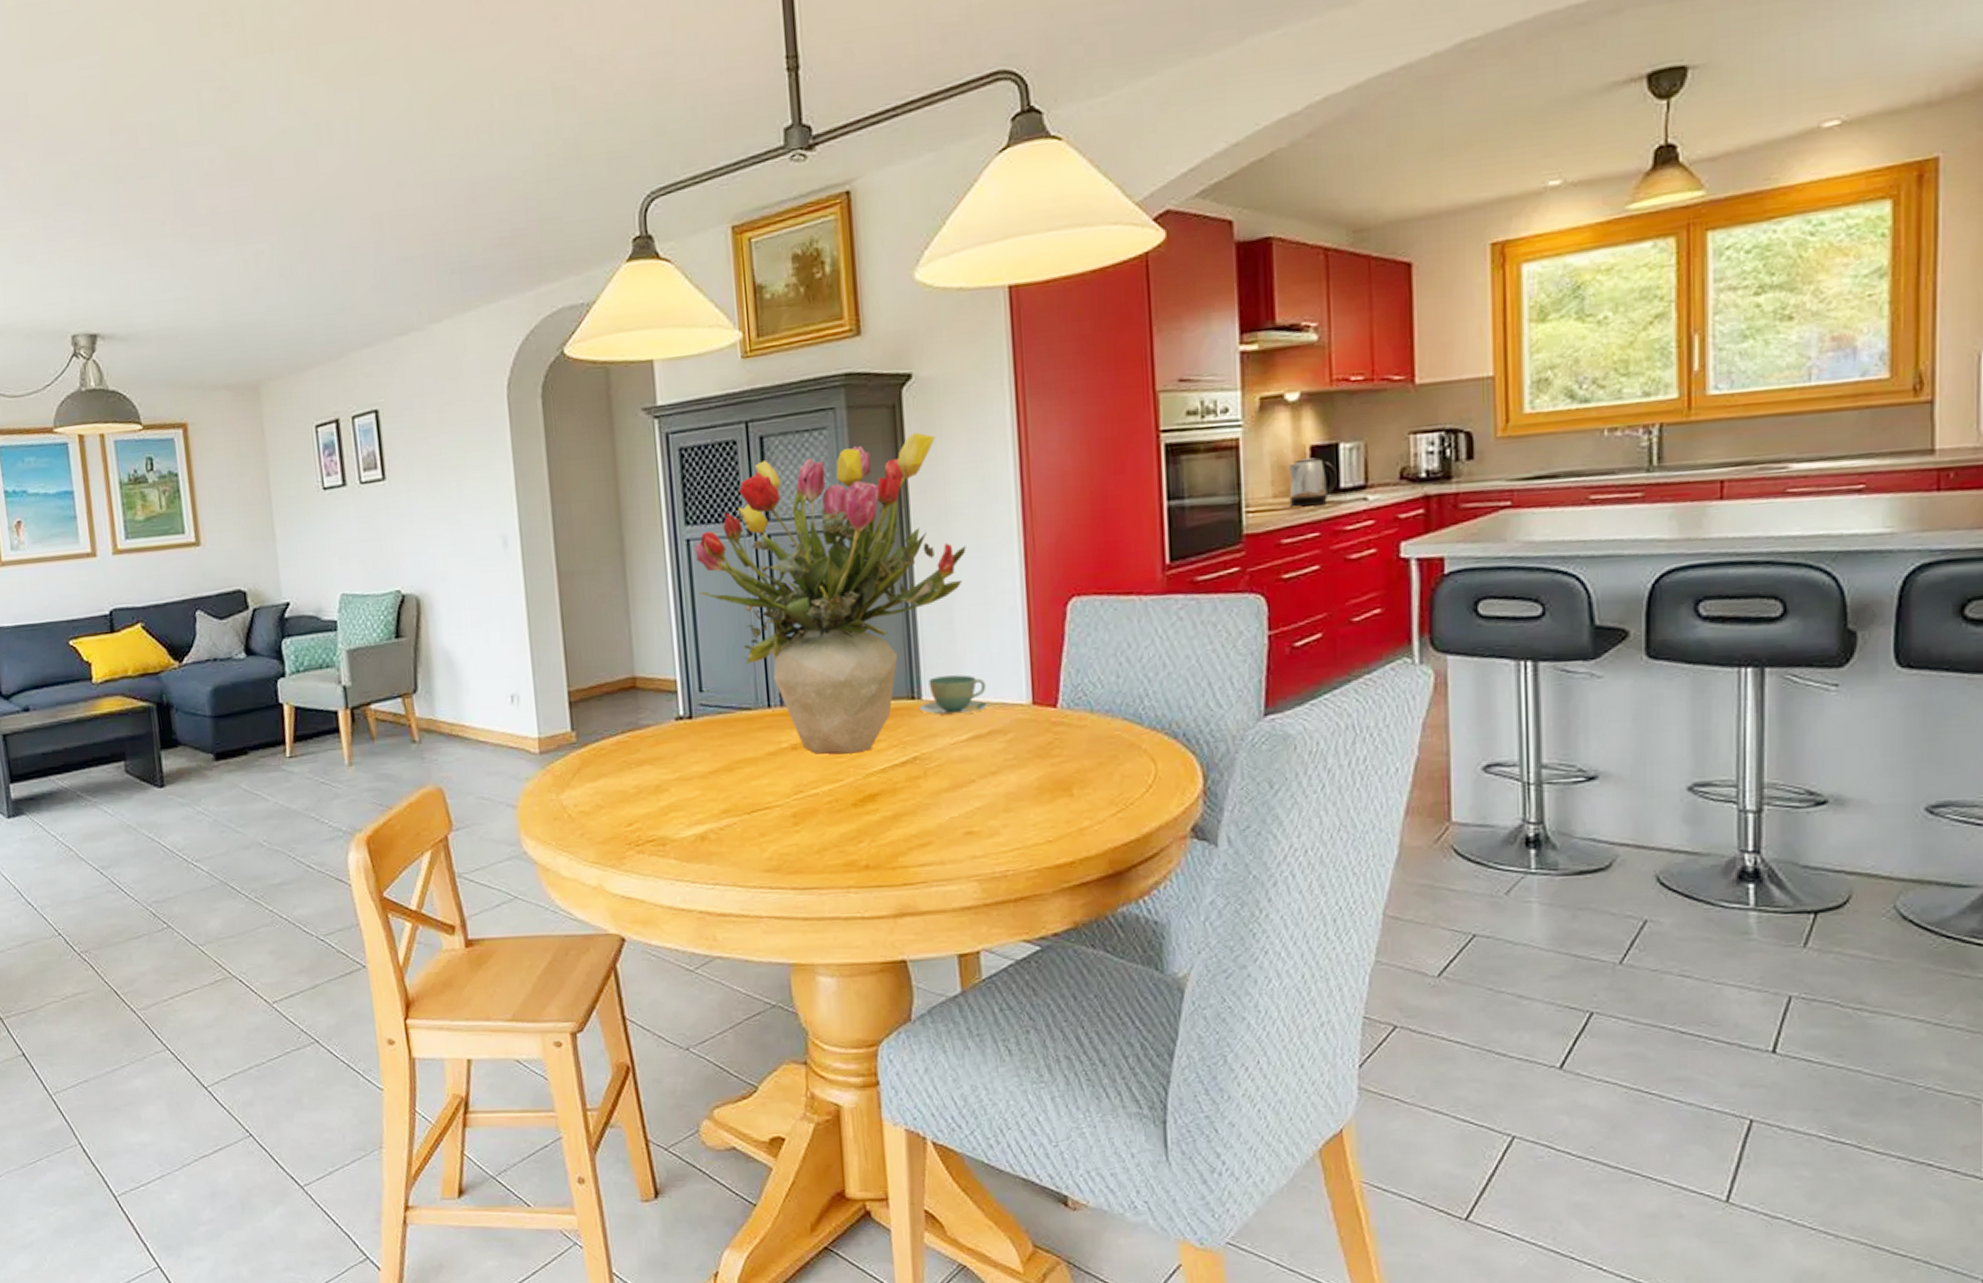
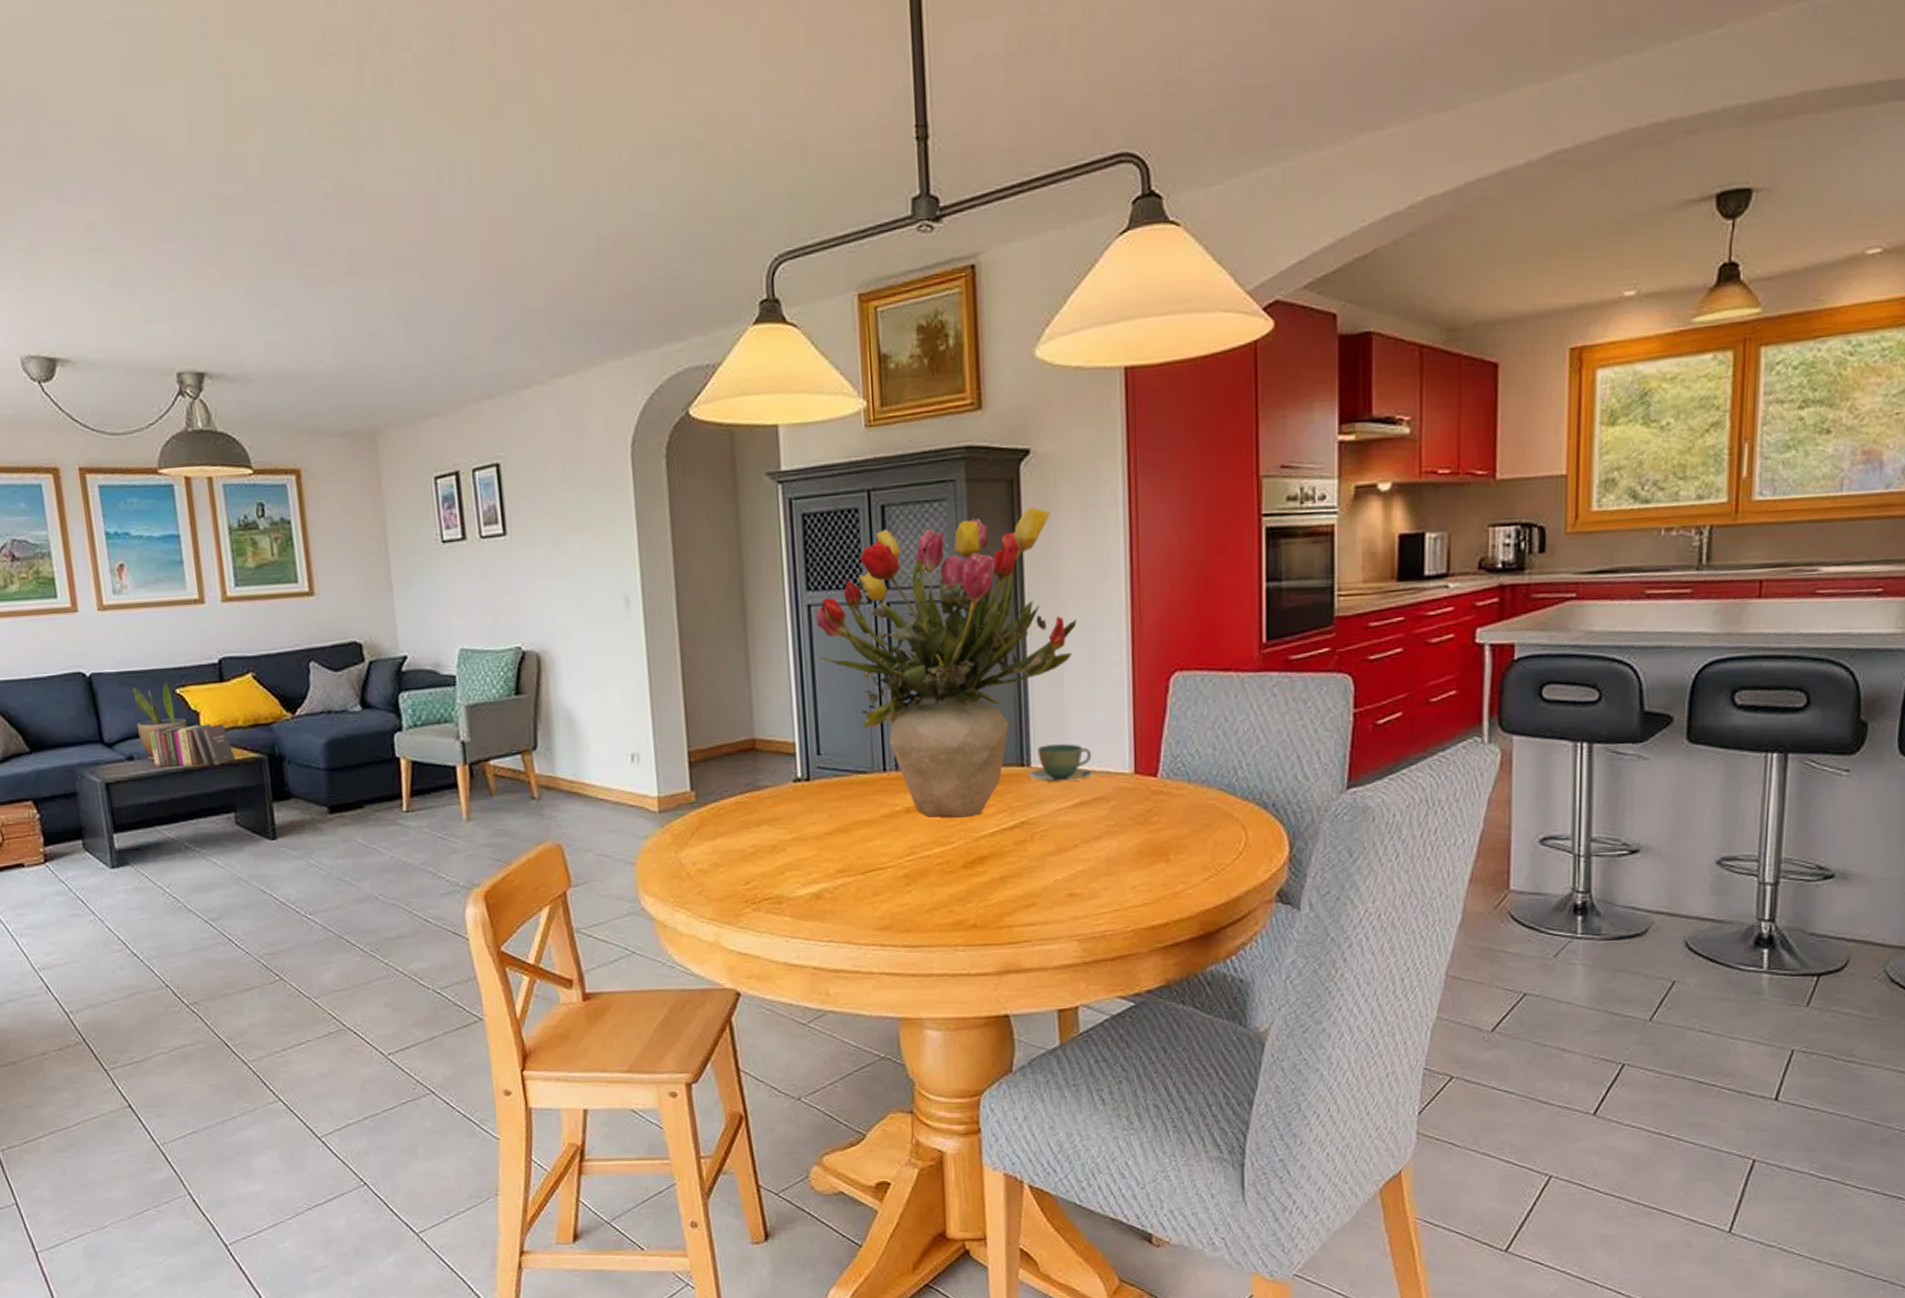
potted plant: none [29,633,80,713] -> present [132,681,188,762]
books: none [44,673,125,718] -> present [150,723,235,768]
kettle: present [1289,457,1337,508] -> none [1378,546,1422,593]

